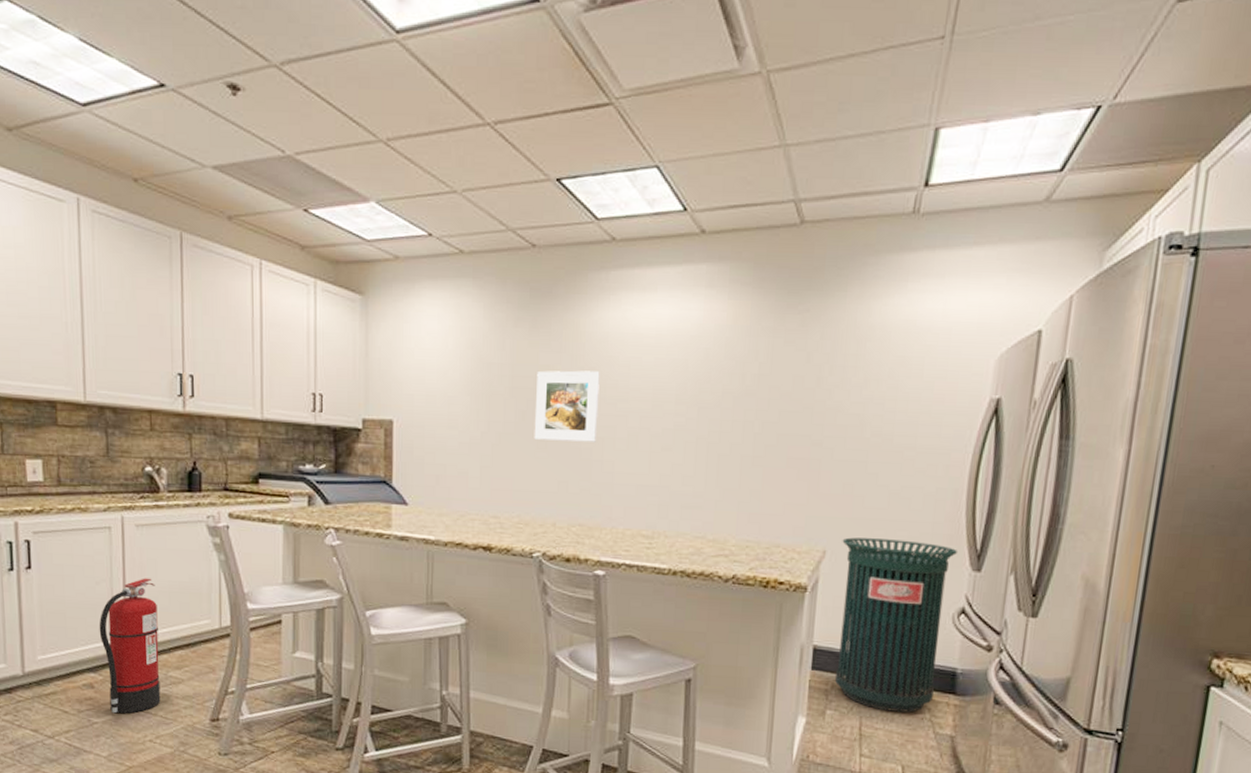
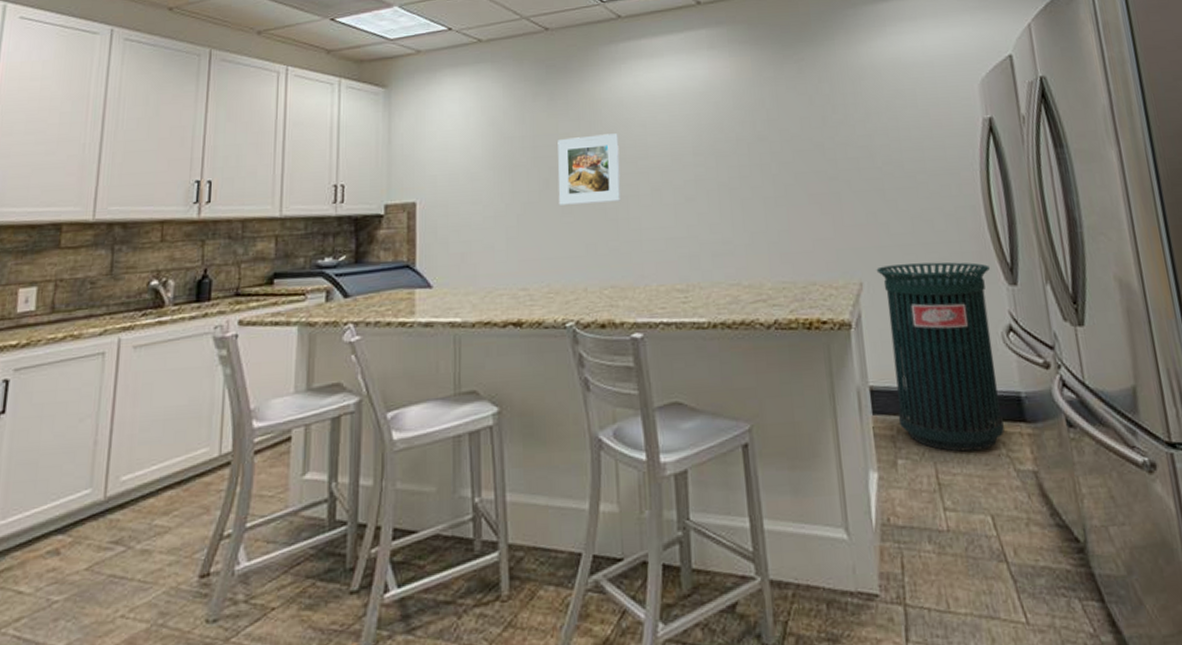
fire extinguisher: present [99,578,161,714] -> none [75,406,149,586]

